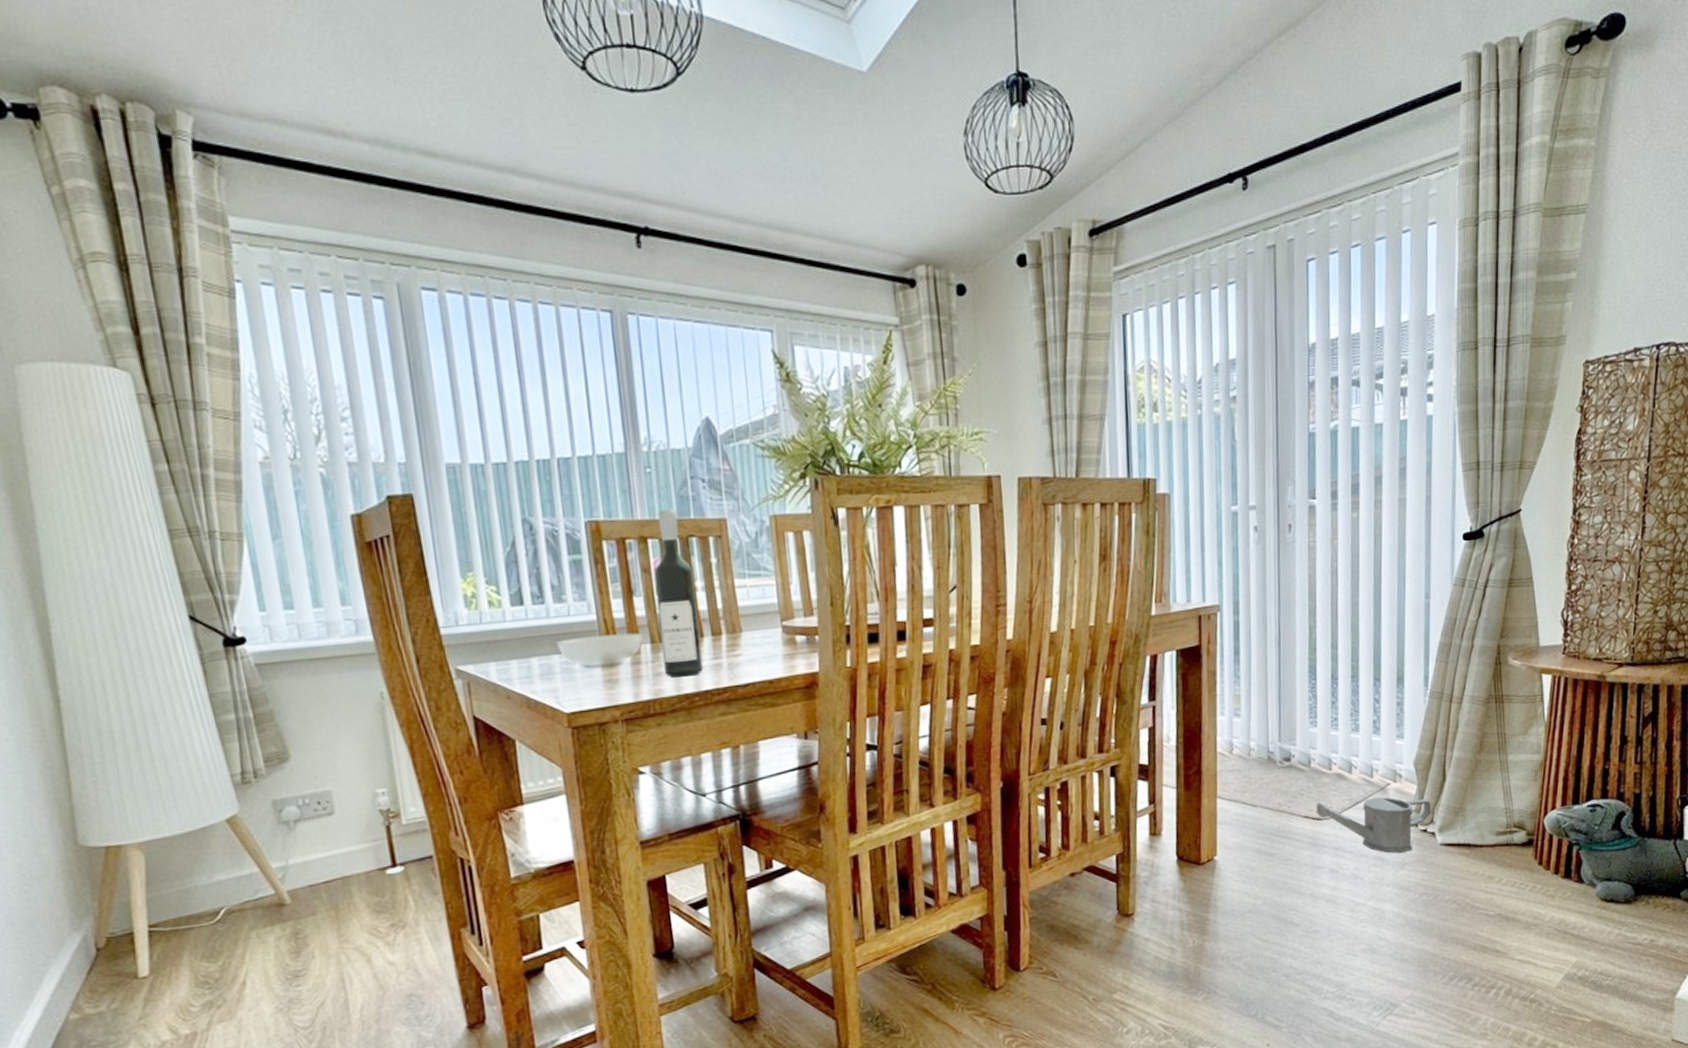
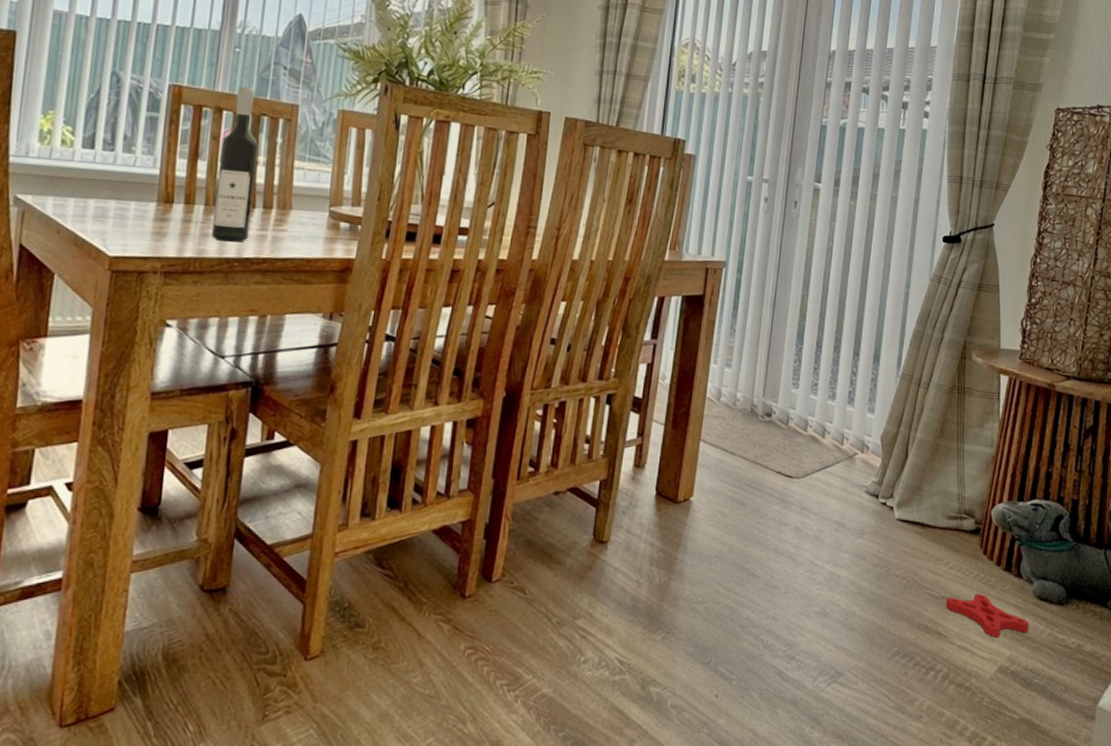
bowl: present [557,632,643,669] -> none [116,187,199,221]
watering can: present [1316,797,1431,853] -> none [788,460,892,522]
dog toy: none [1501,905,1595,947] -> present [945,593,1030,637]

